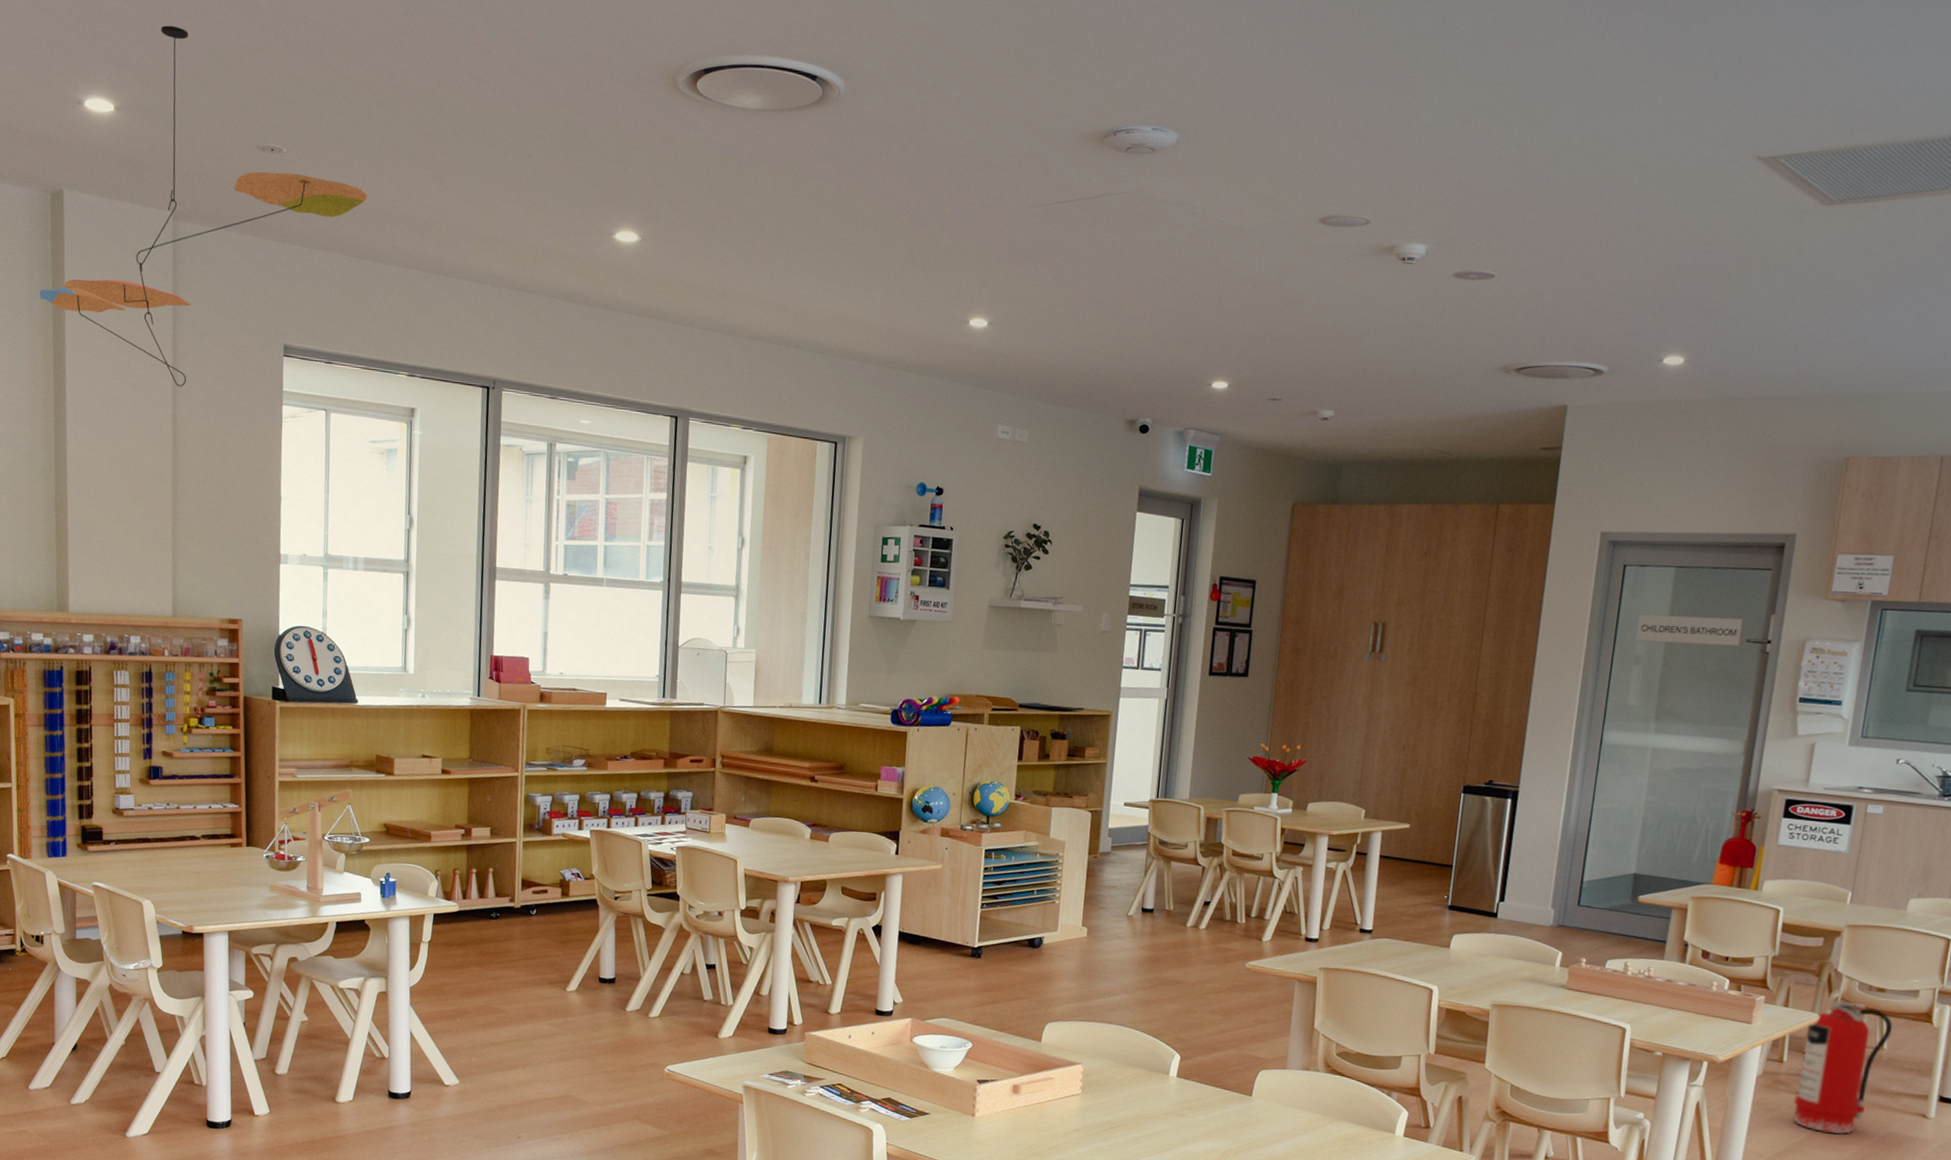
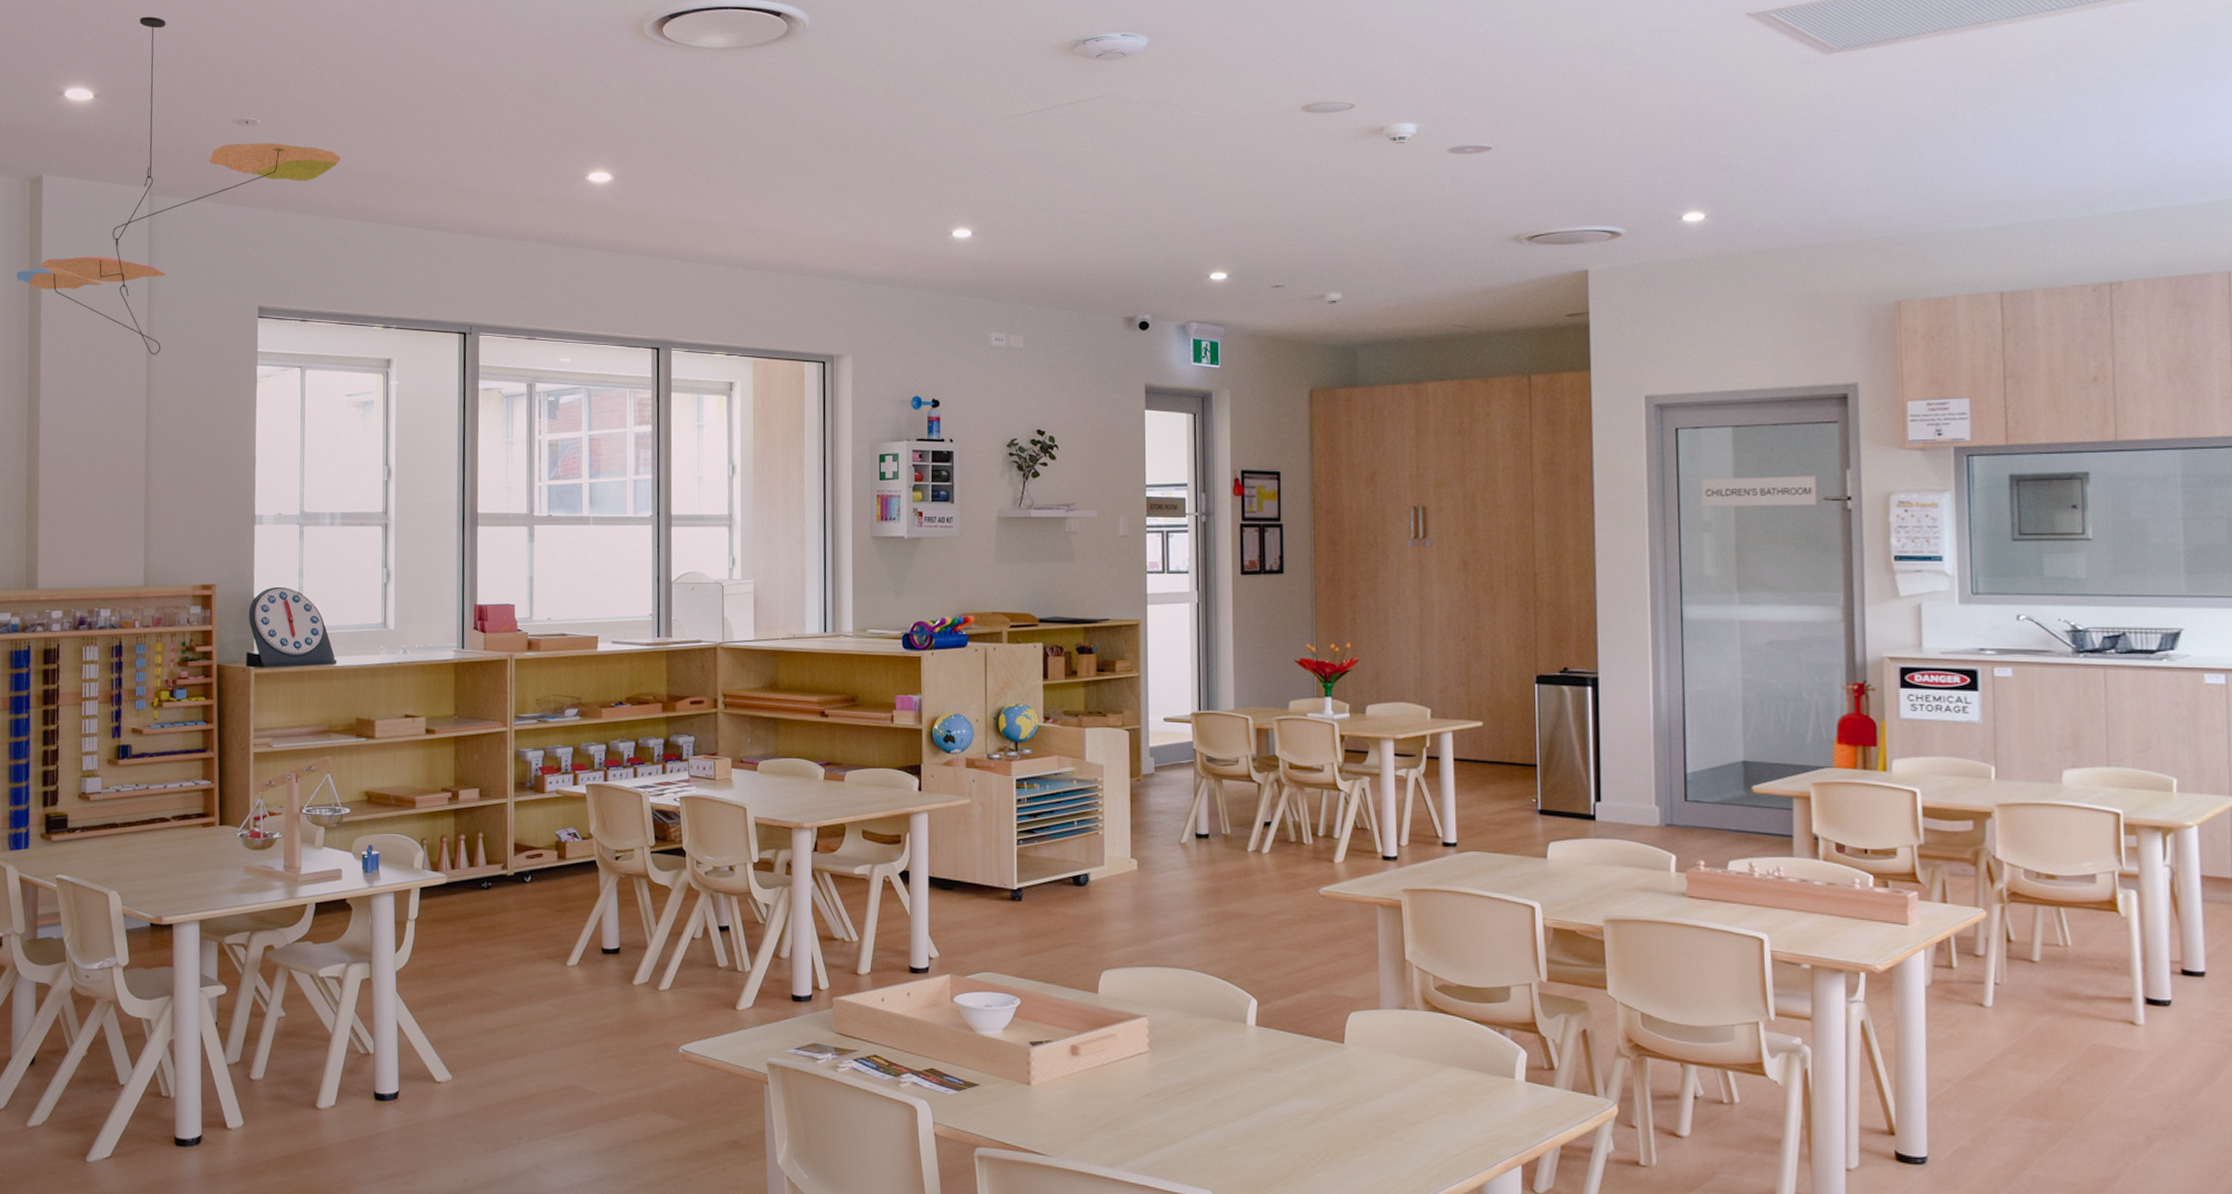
fire extinguisher: present [1793,1000,1893,1135] -> none [1973,892,2074,1051]

